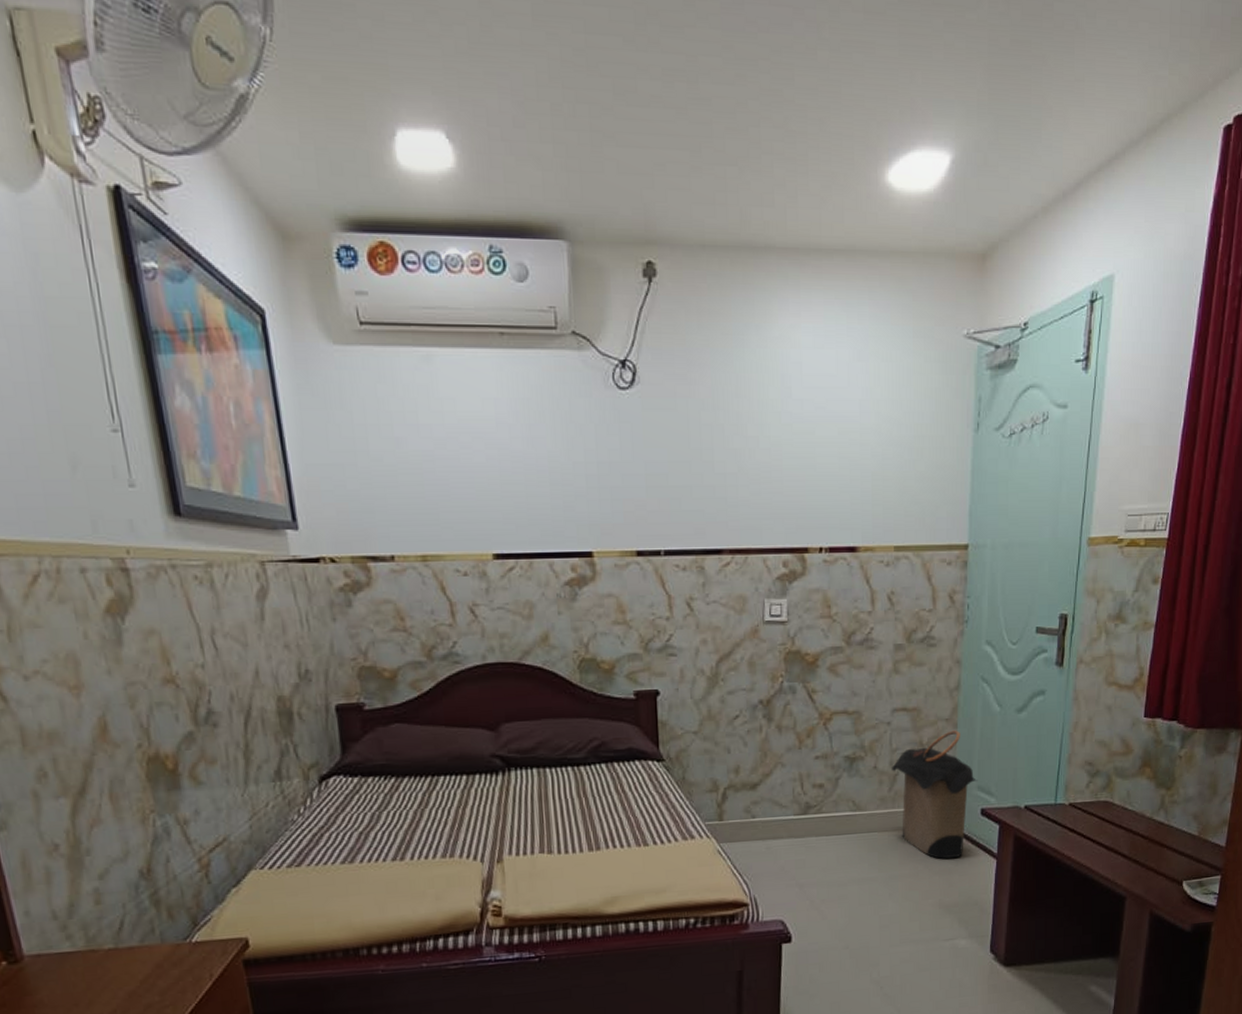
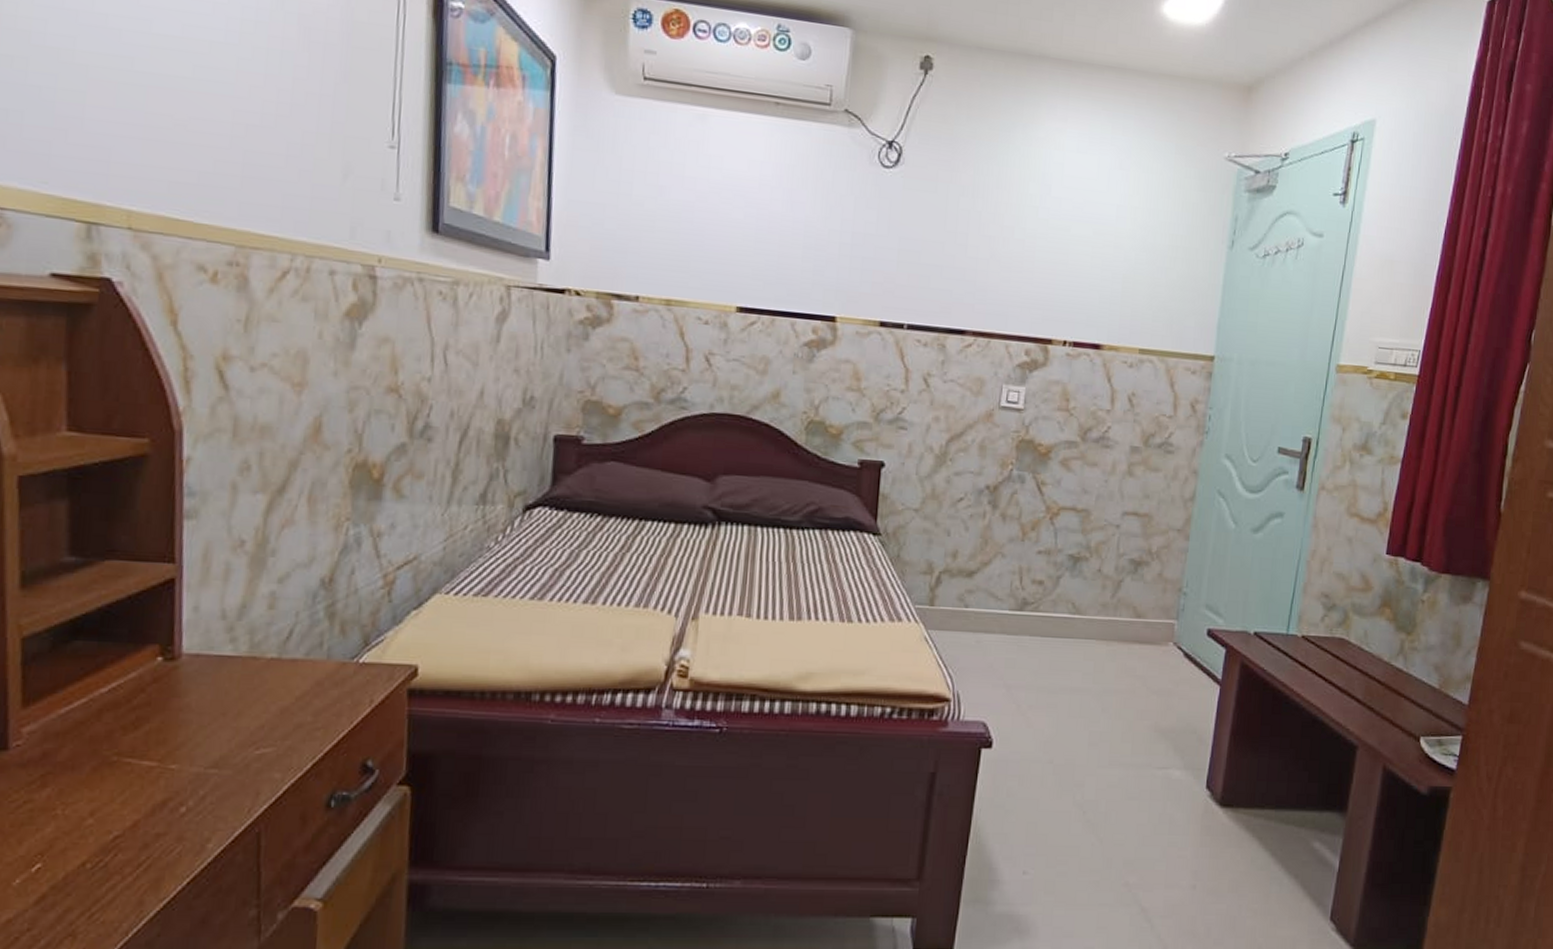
laundry hamper: present [892,730,978,860] -> none [1117,542,1206,679]

